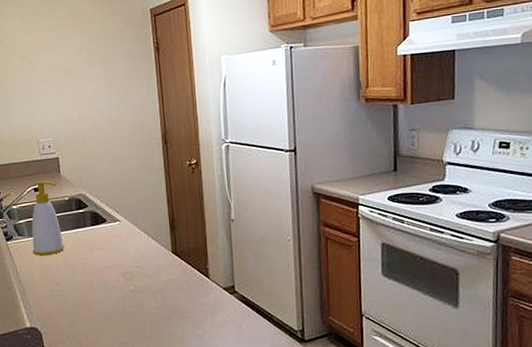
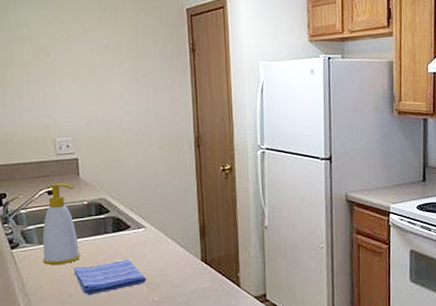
dish towel: none [59,250,123,284] -> present [73,259,147,296]

